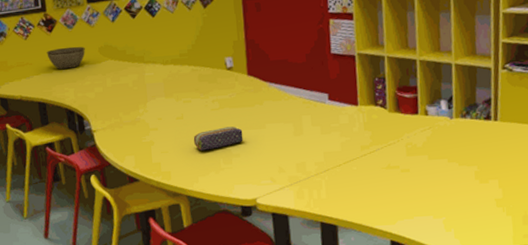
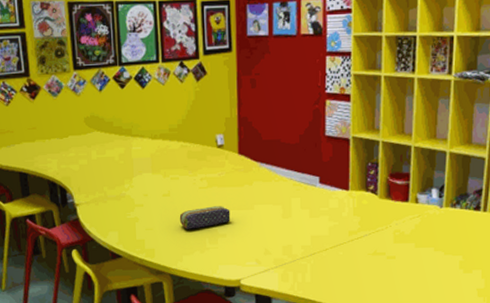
bowl: present [46,46,86,70] -> none [29,115,71,140]

